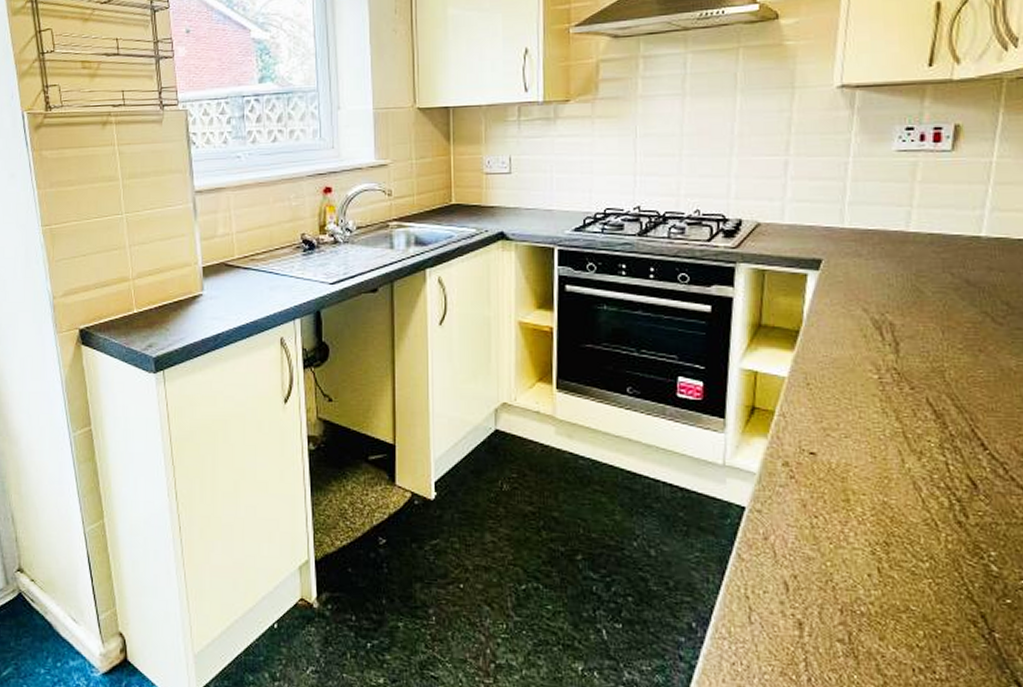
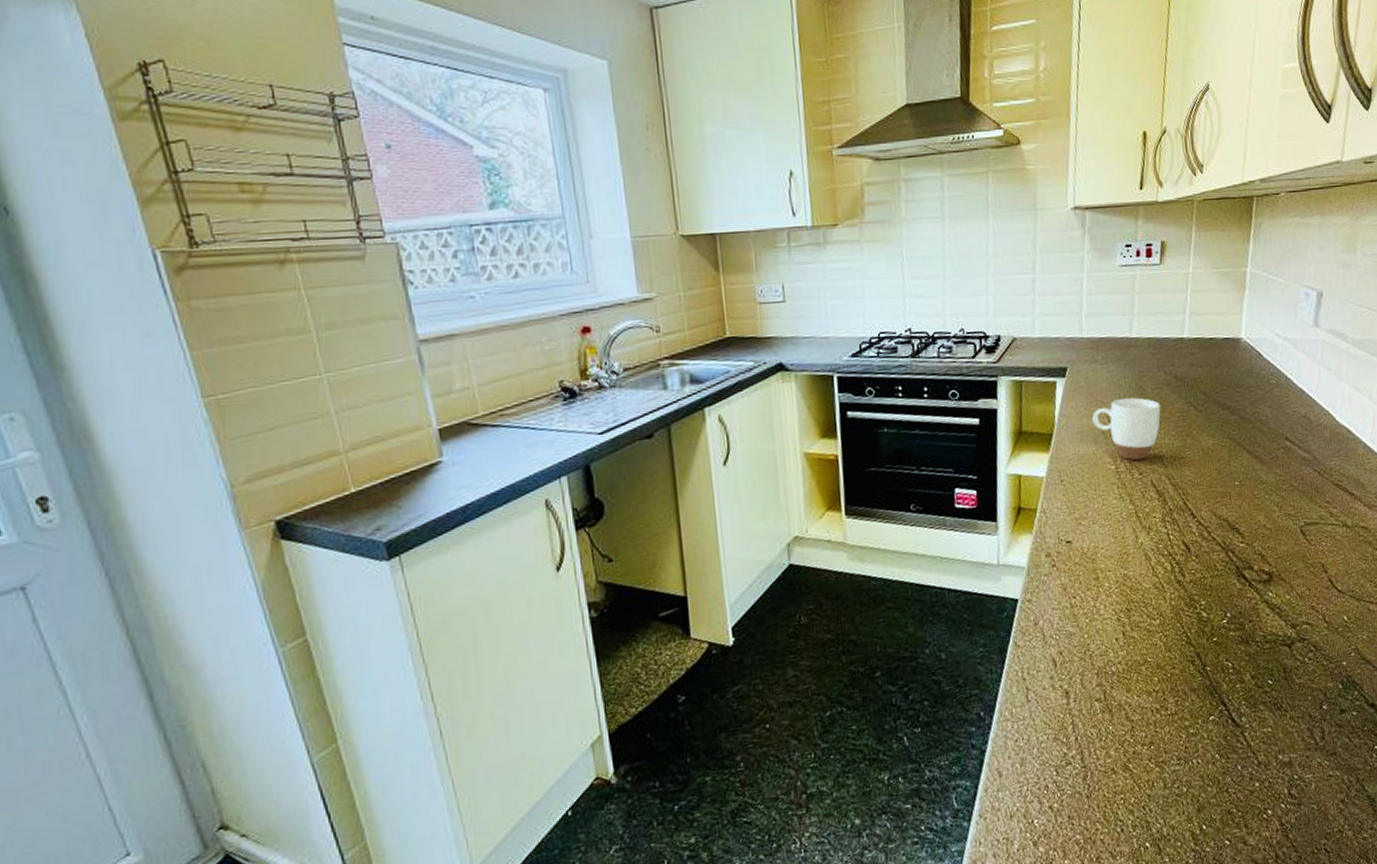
mug: none [851,300,945,373] -> present [1092,397,1161,461]

